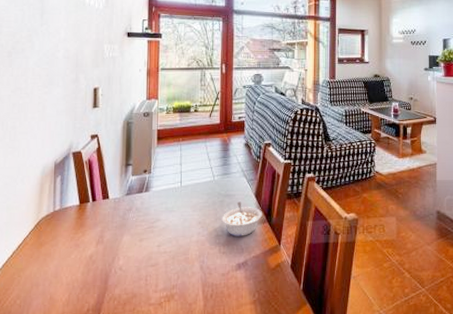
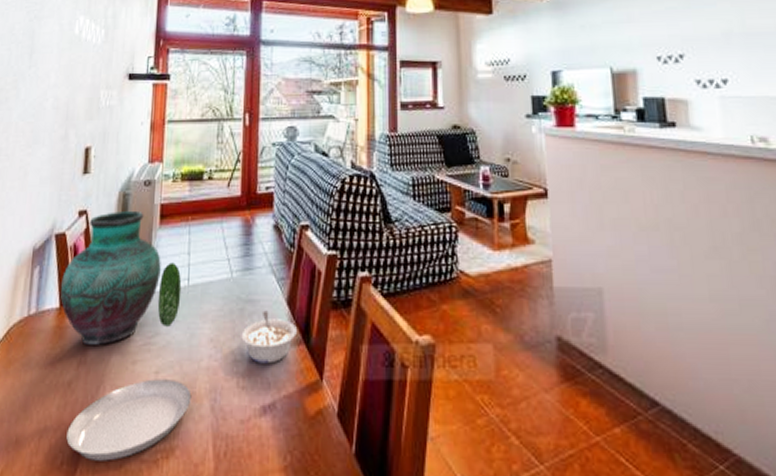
vase: none [79,134,159,230] -> present [60,210,161,345]
plate: none [91,171,186,307] -> present [66,262,192,461]

